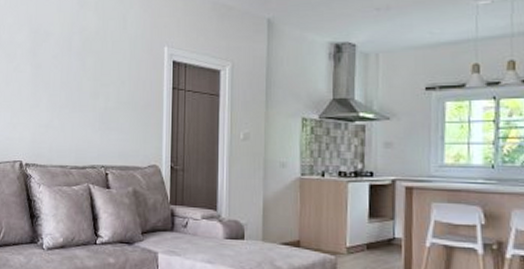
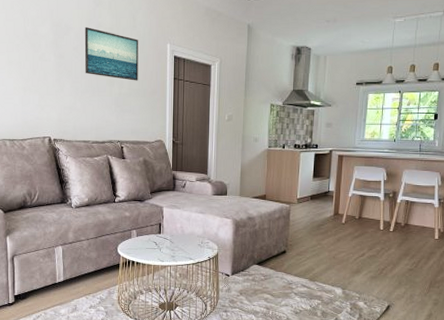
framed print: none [65,32,130,92] -> present [84,27,139,81]

